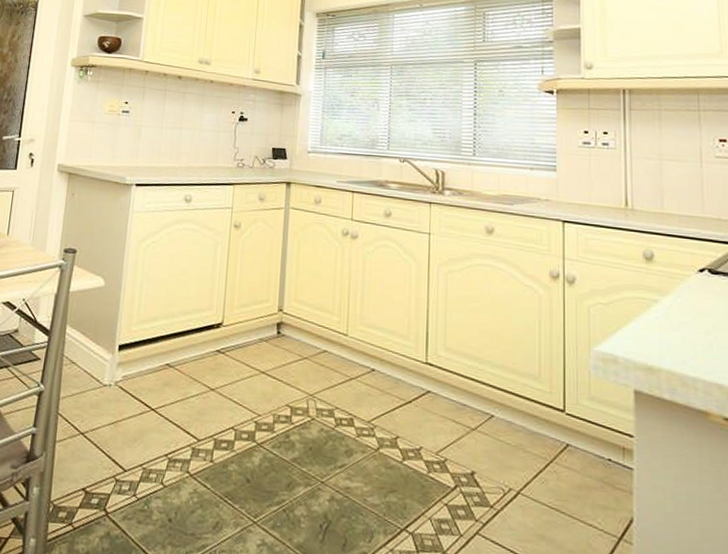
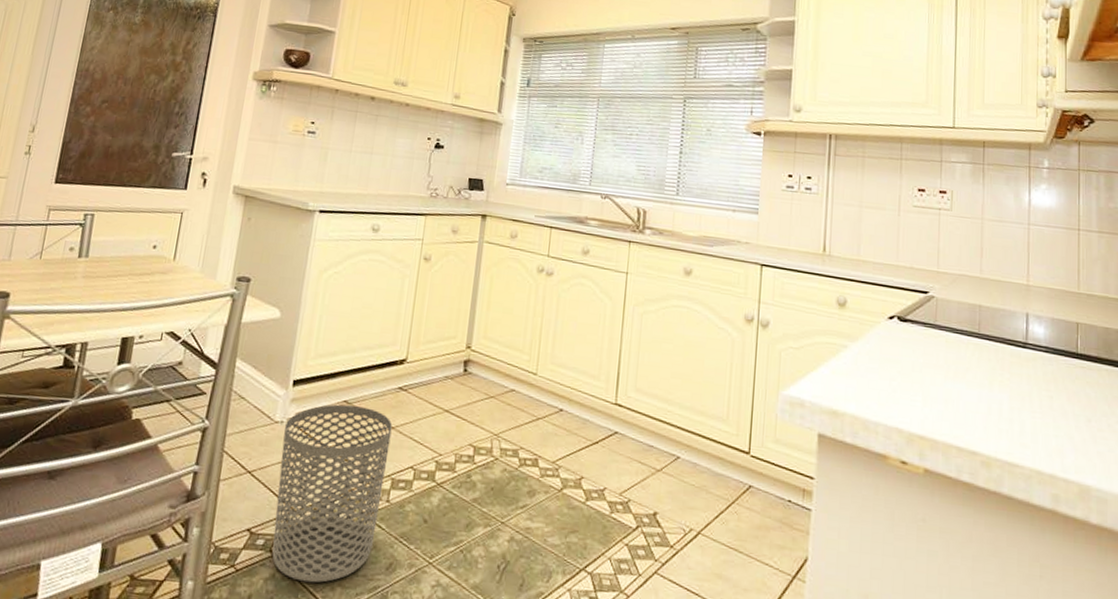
waste bin: none [106,367,212,542] -> present [272,404,393,583]

